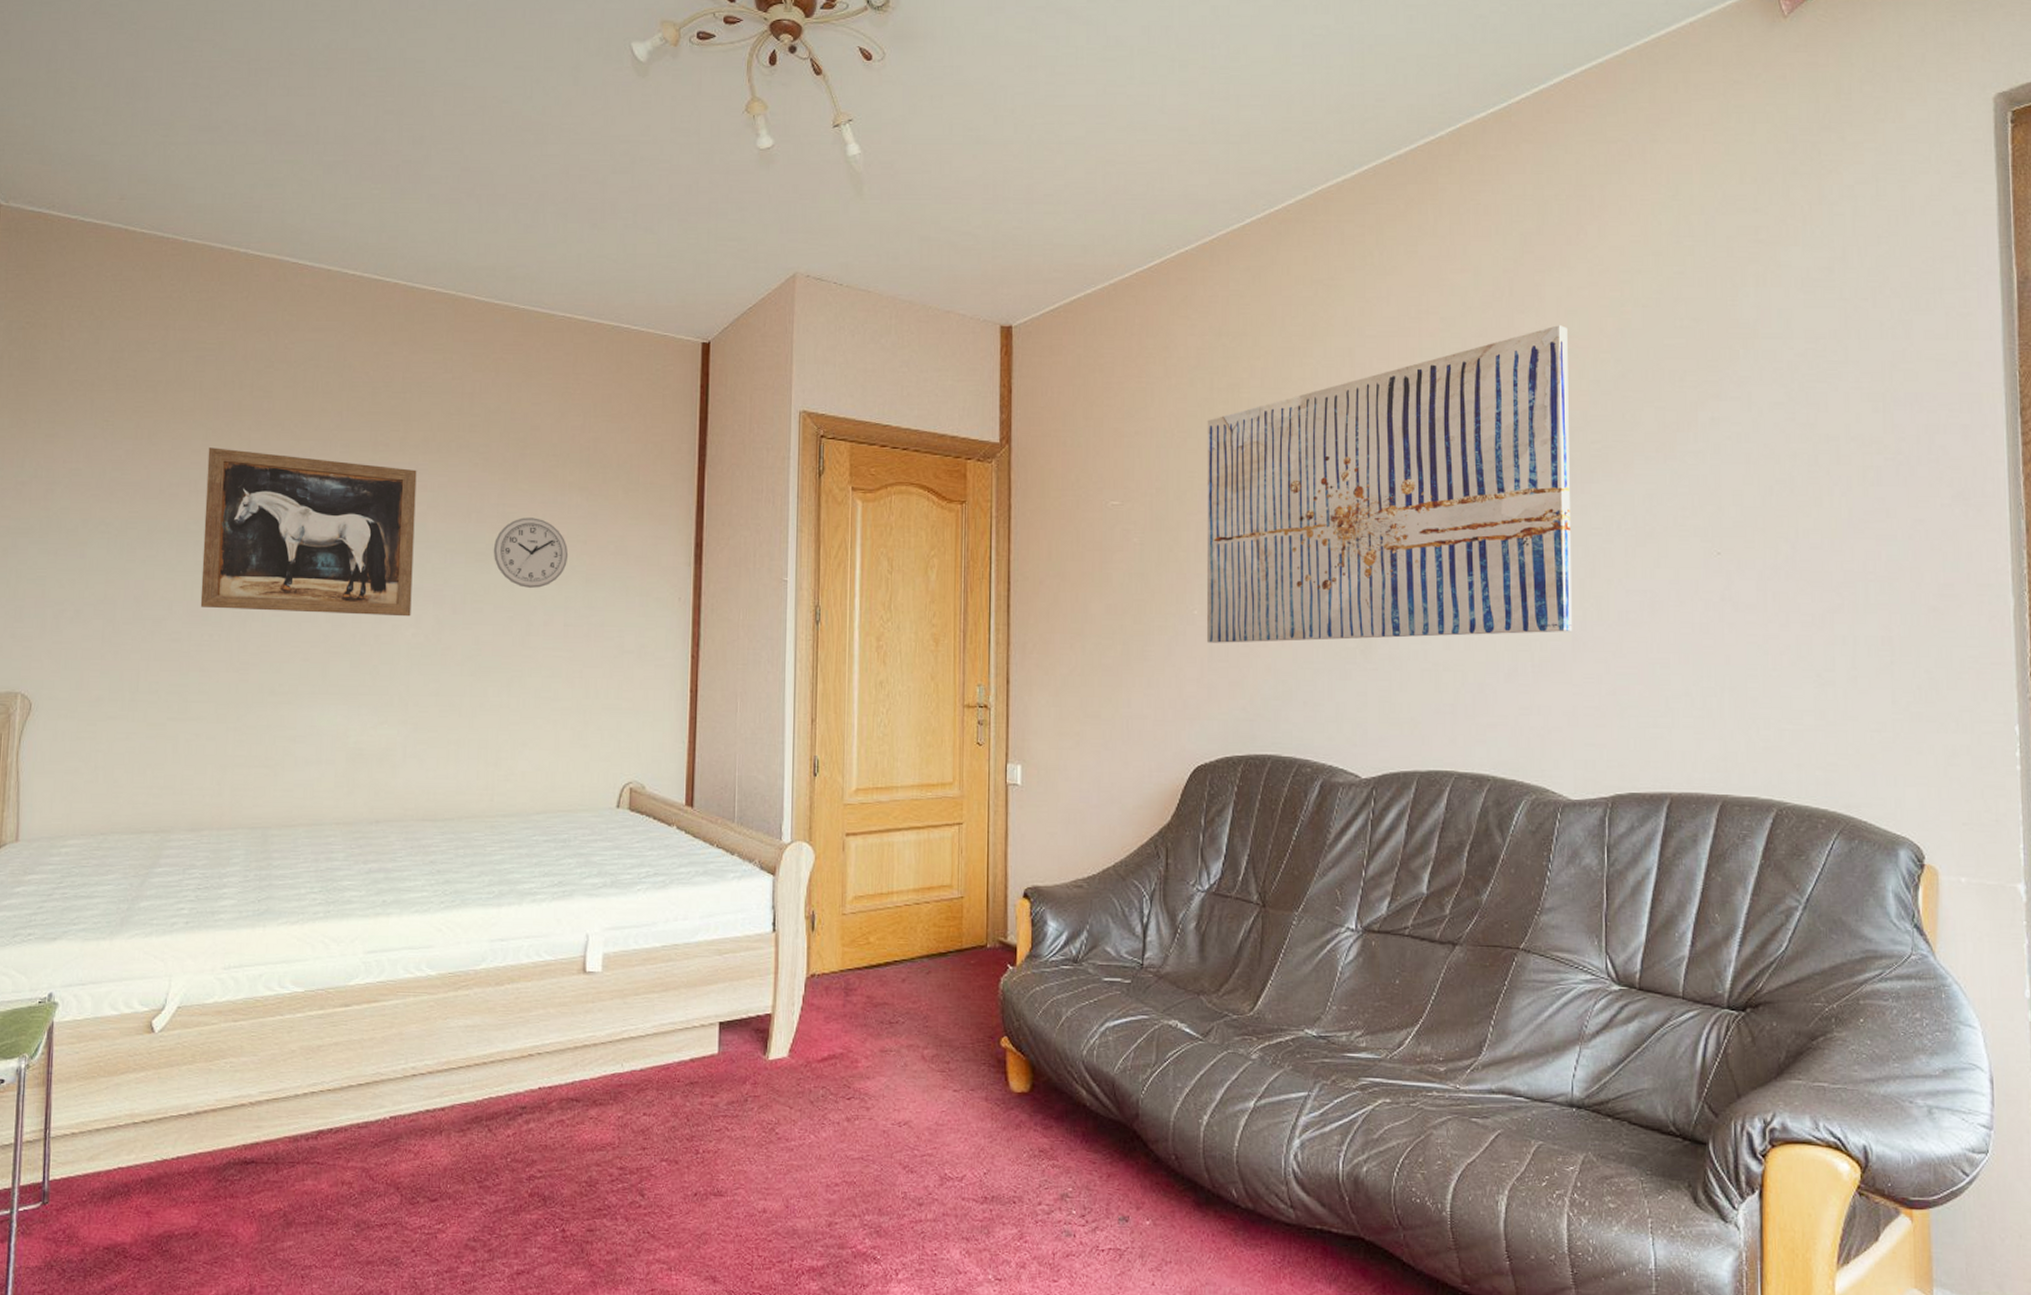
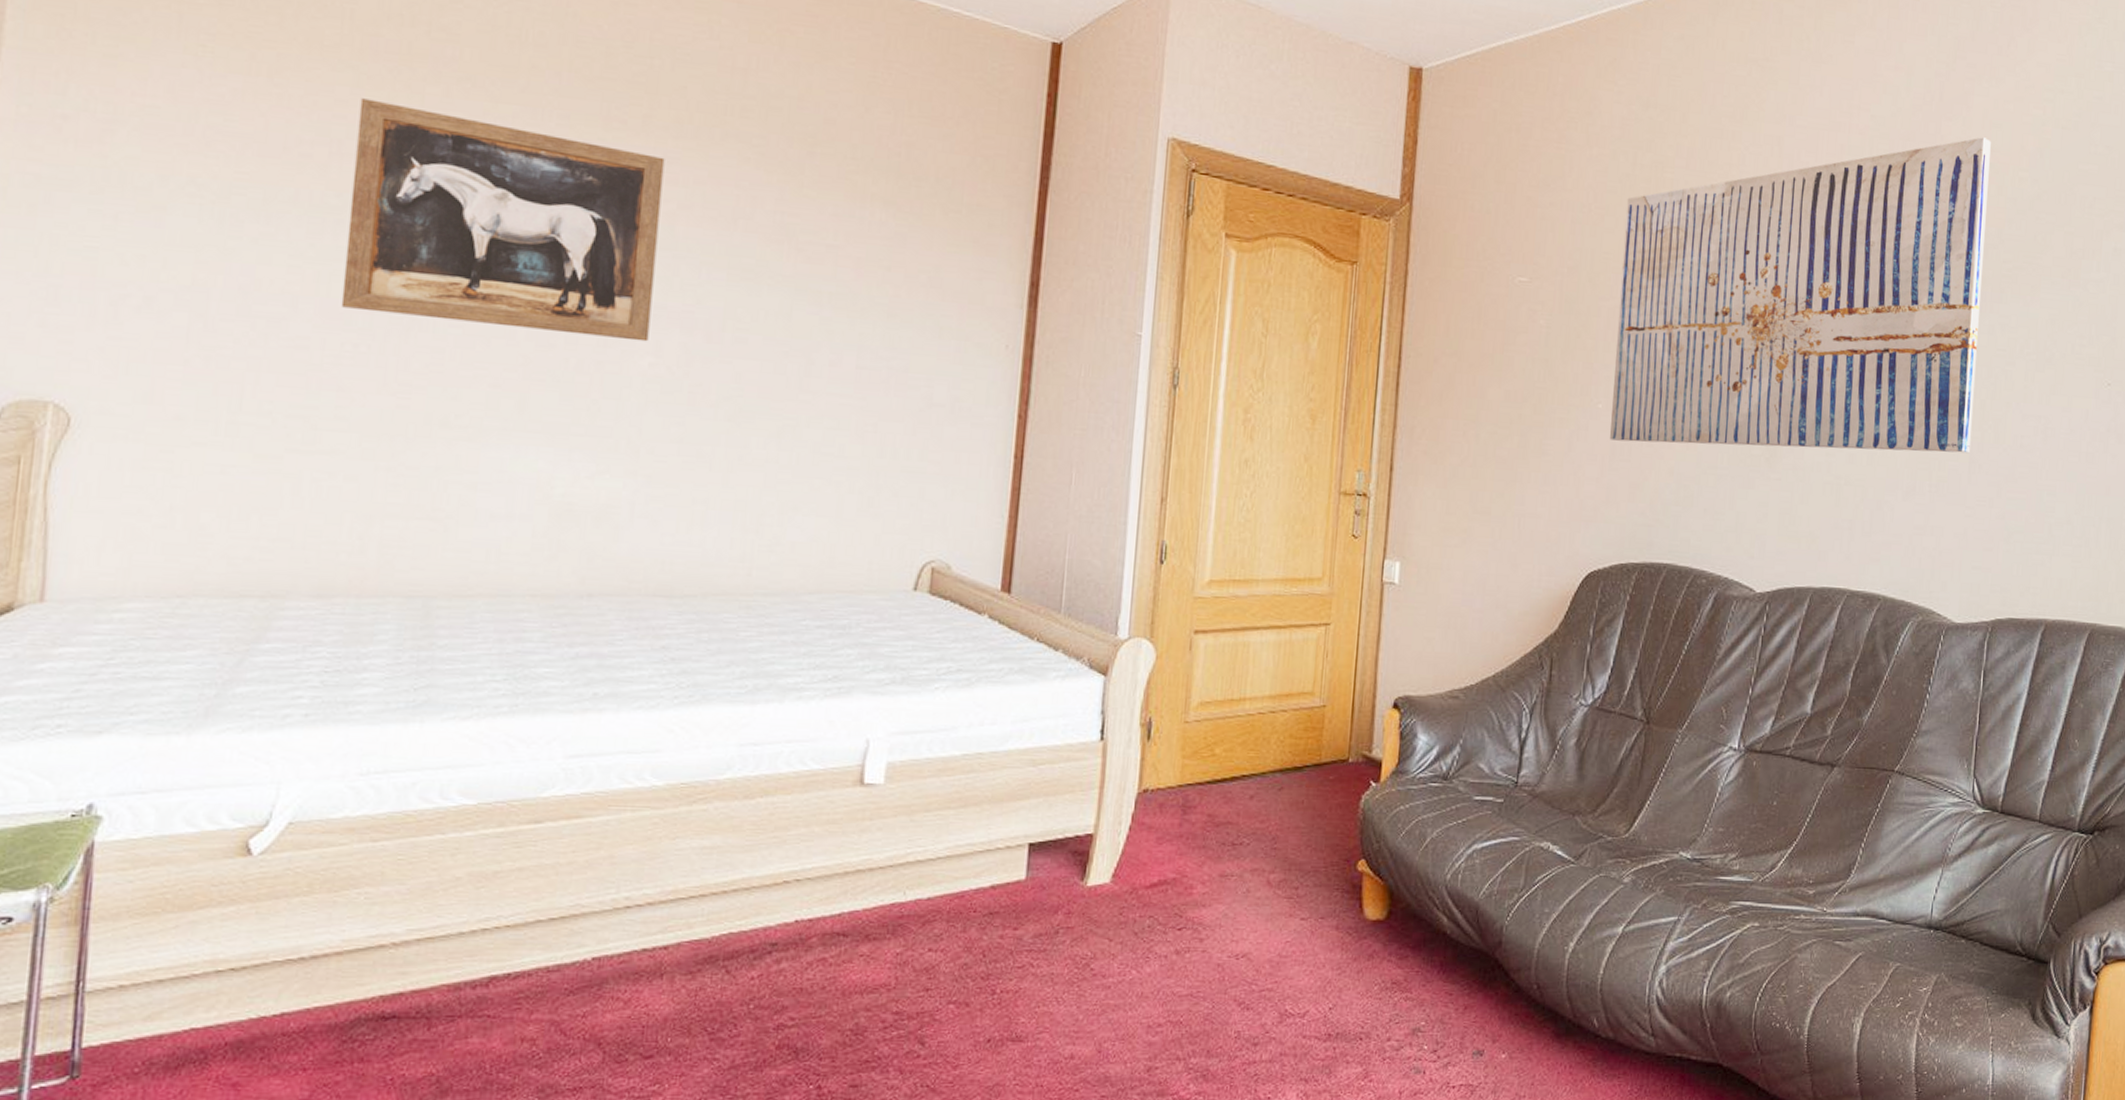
wall clock: present [493,517,569,588] -> none [765,231,866,320]

